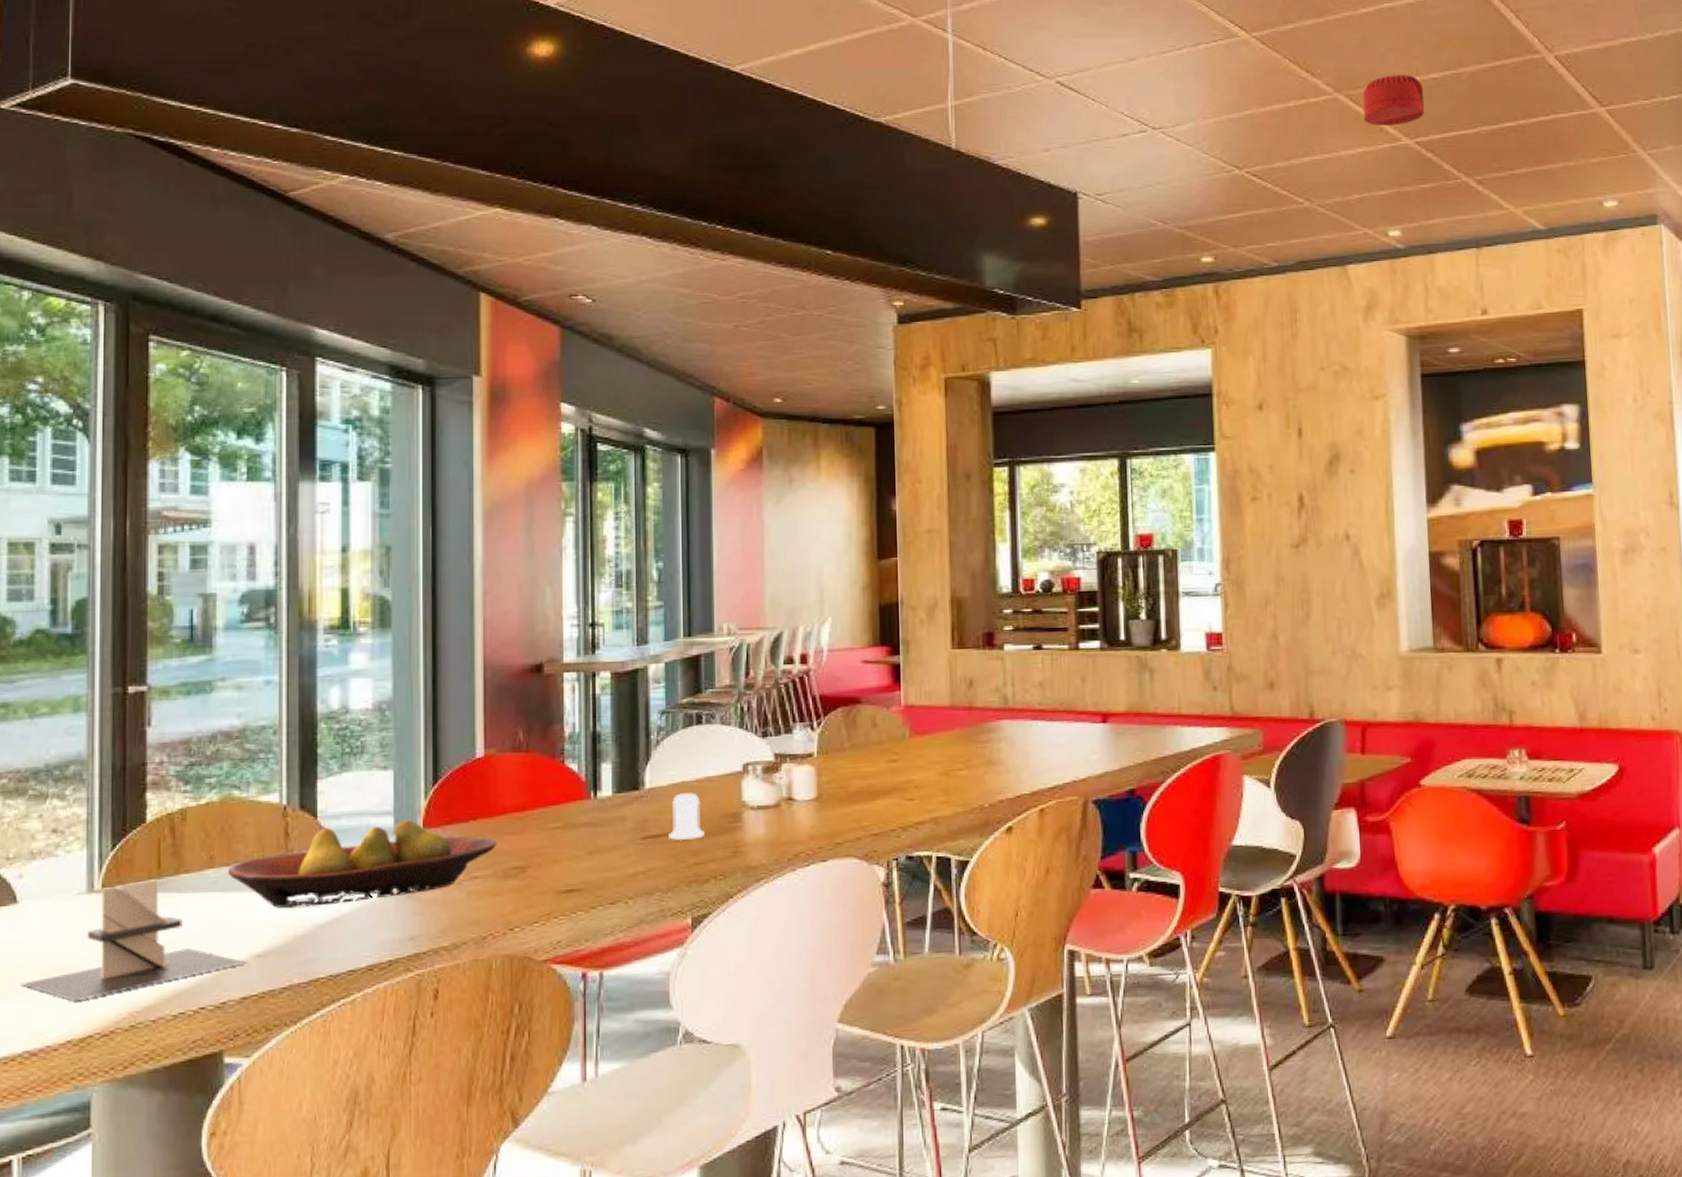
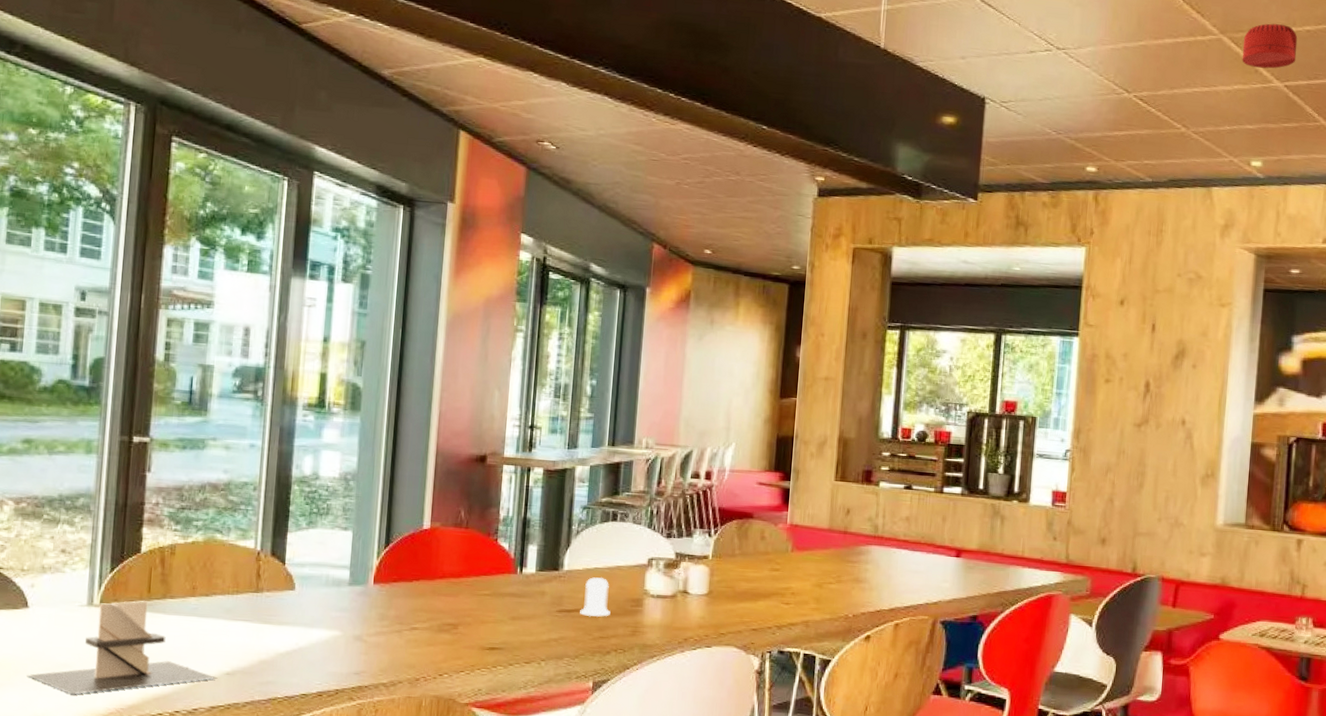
fruit bowl: present [229,820,497,908] -> none [207,573,435,638]

